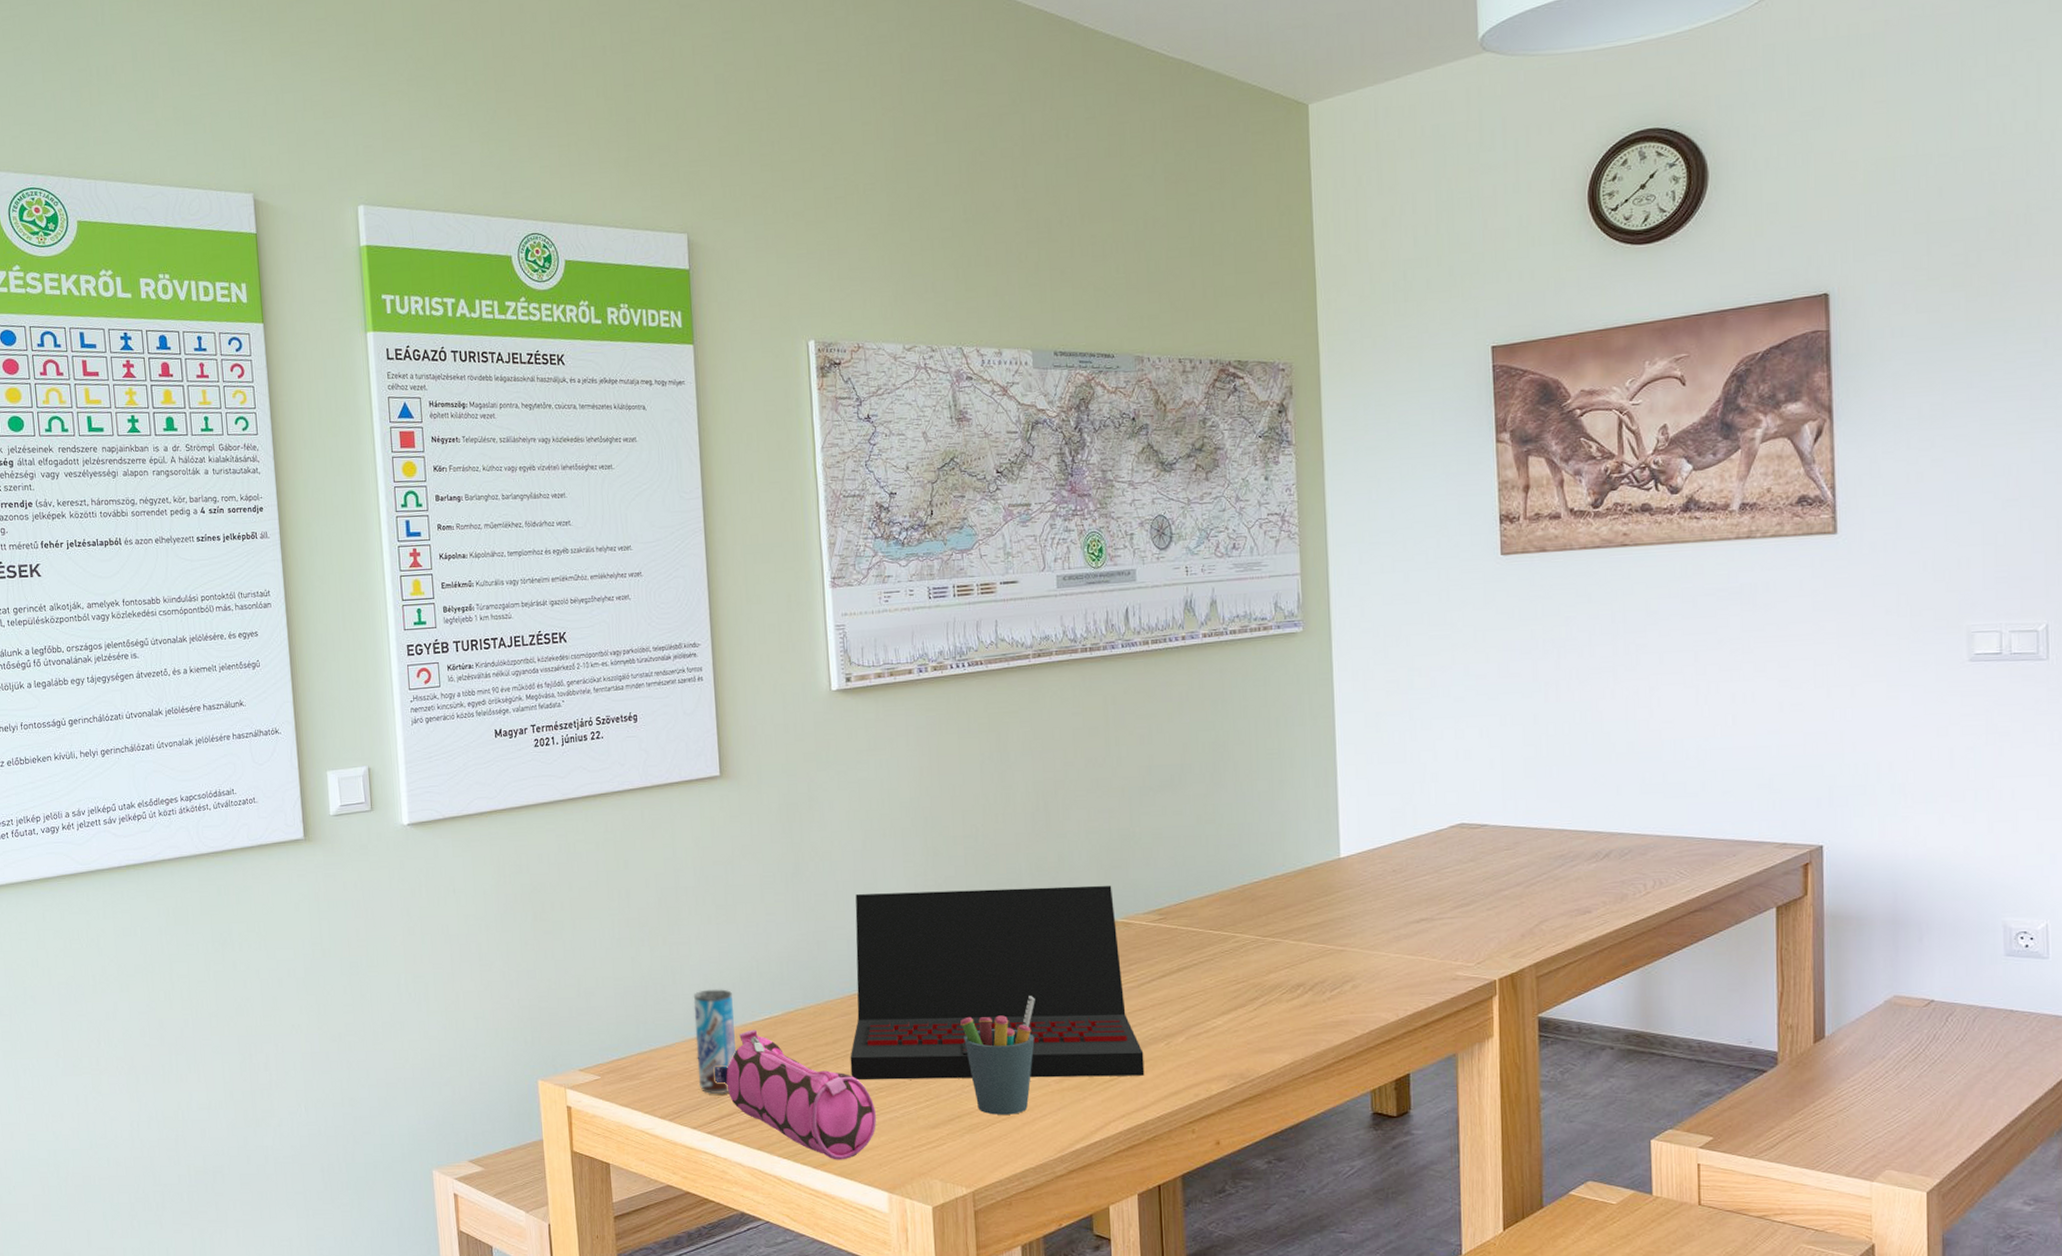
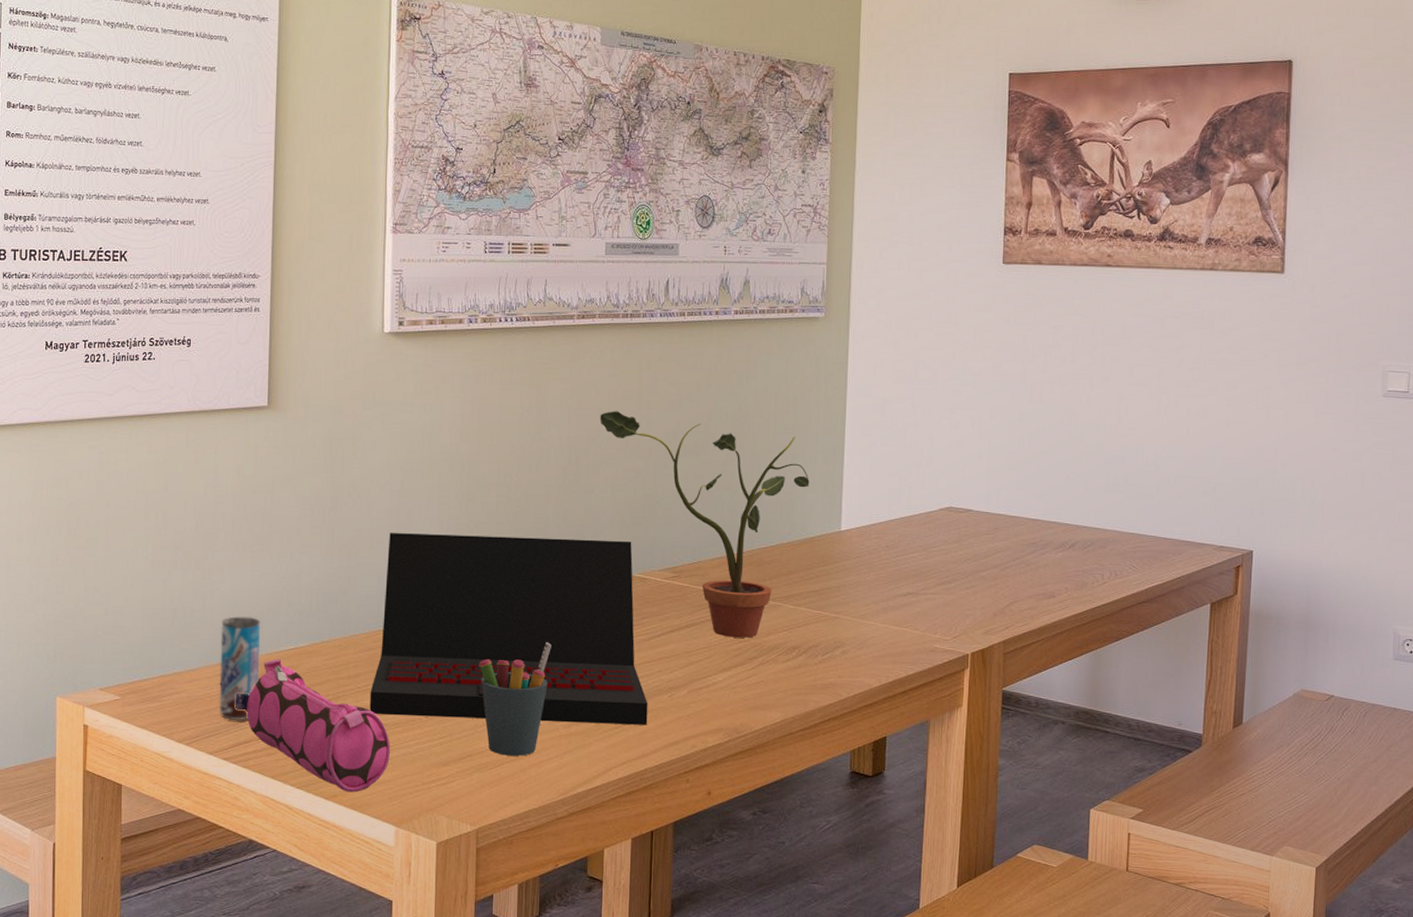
potted plant: none [1066,750,1301,979] -> present [600,411,809,638]

